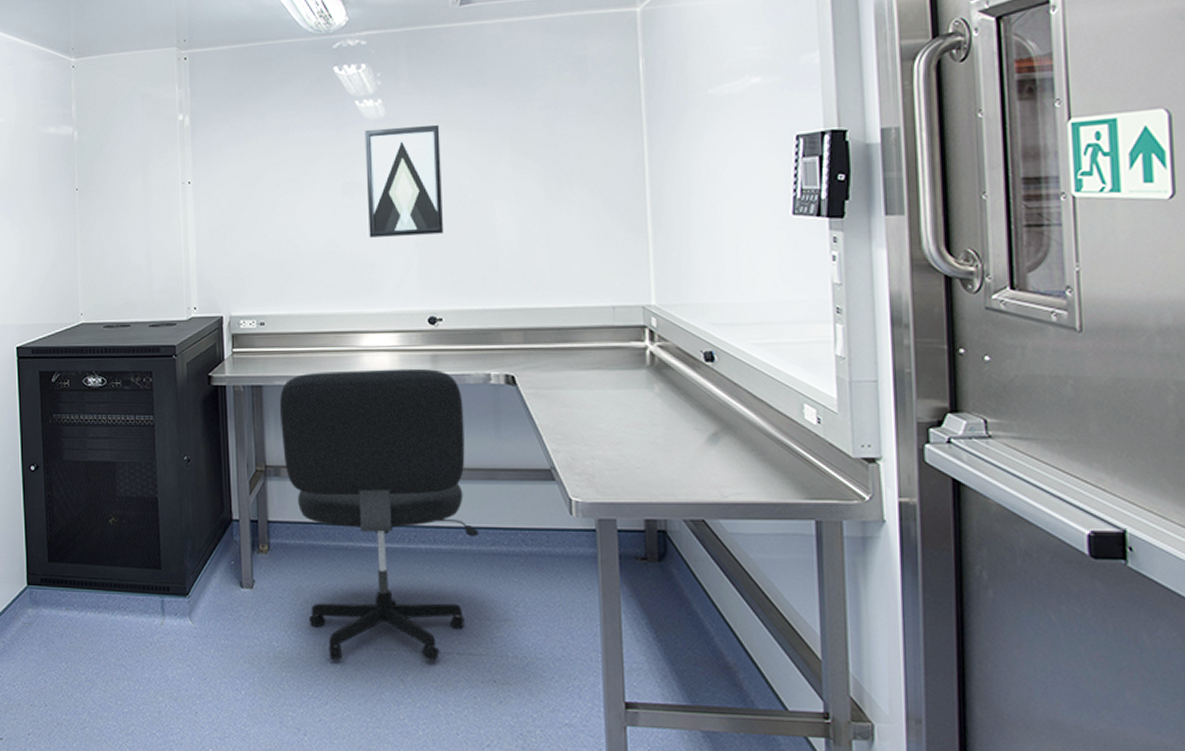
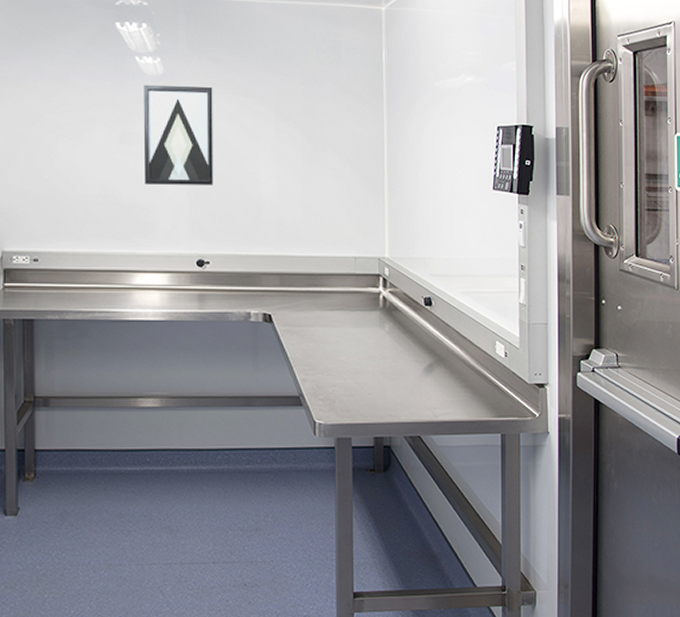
office chair: present [280,368,480,662] -> none [51,306,236,579]

